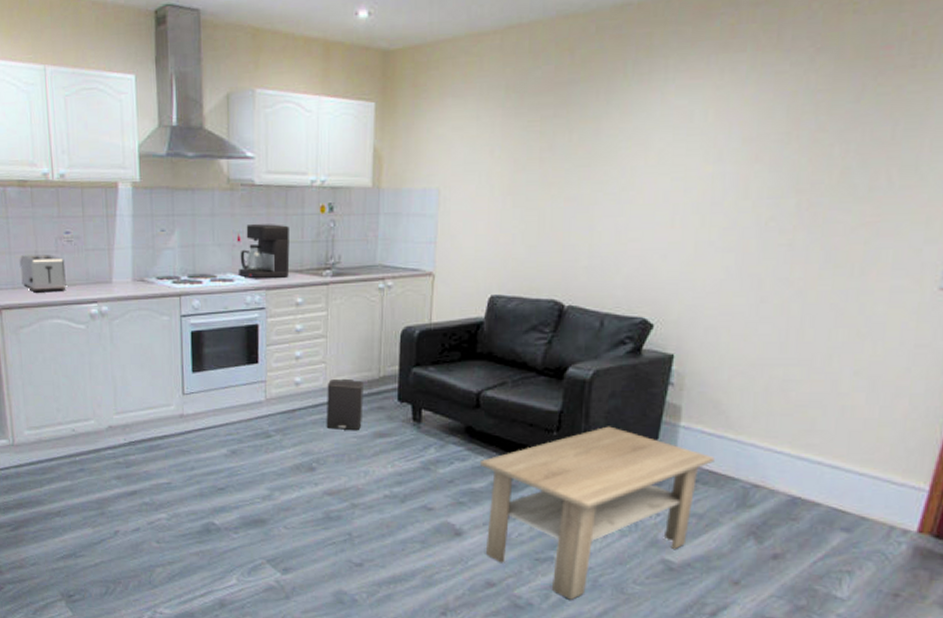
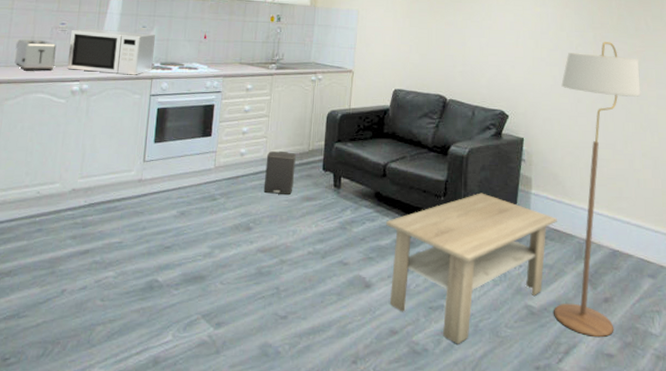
microwave: none [79,236,179,292] -> present [67,28,155,75]
coffee maker: present [239,224,290,279] -> none [202,27,246,69]
floor lamp: none [700,211,868,599] -> present [554,42,642,338]

